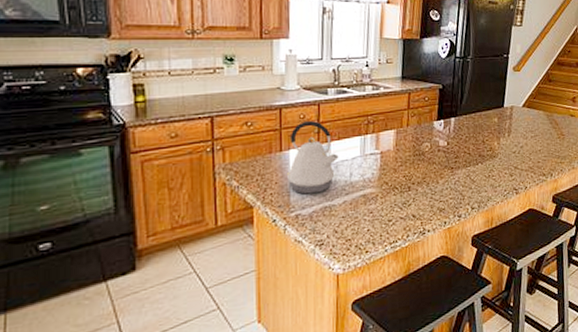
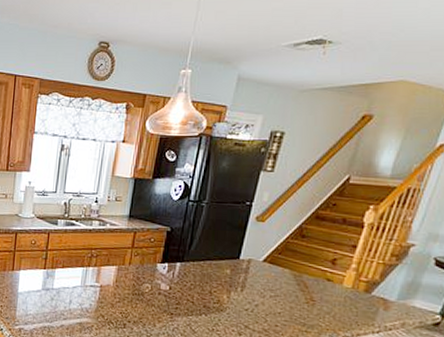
kettle: present [287,121,339,194] -> none [16,247,61,313]

